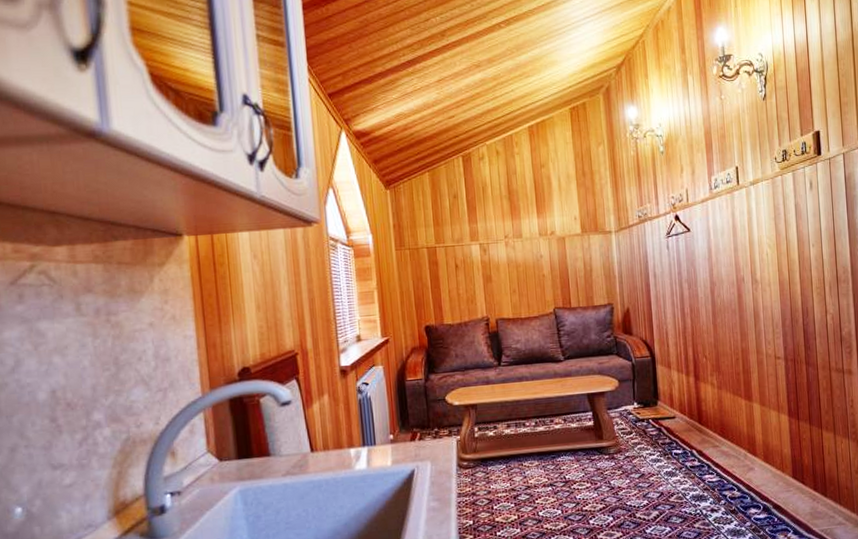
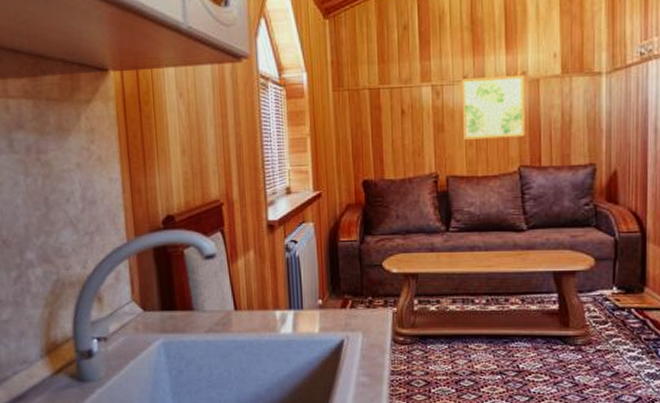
wall art: none [503,233,557,288] -> present [461,74,526,140]

